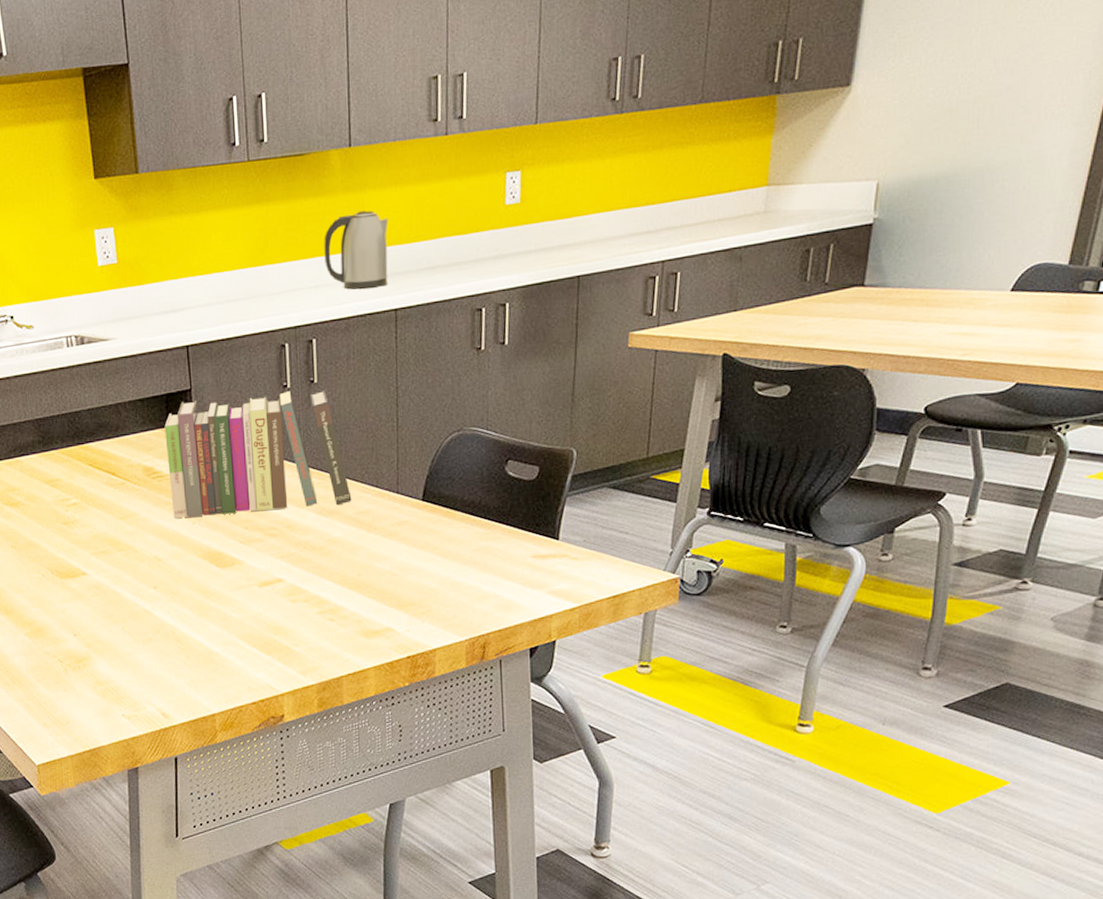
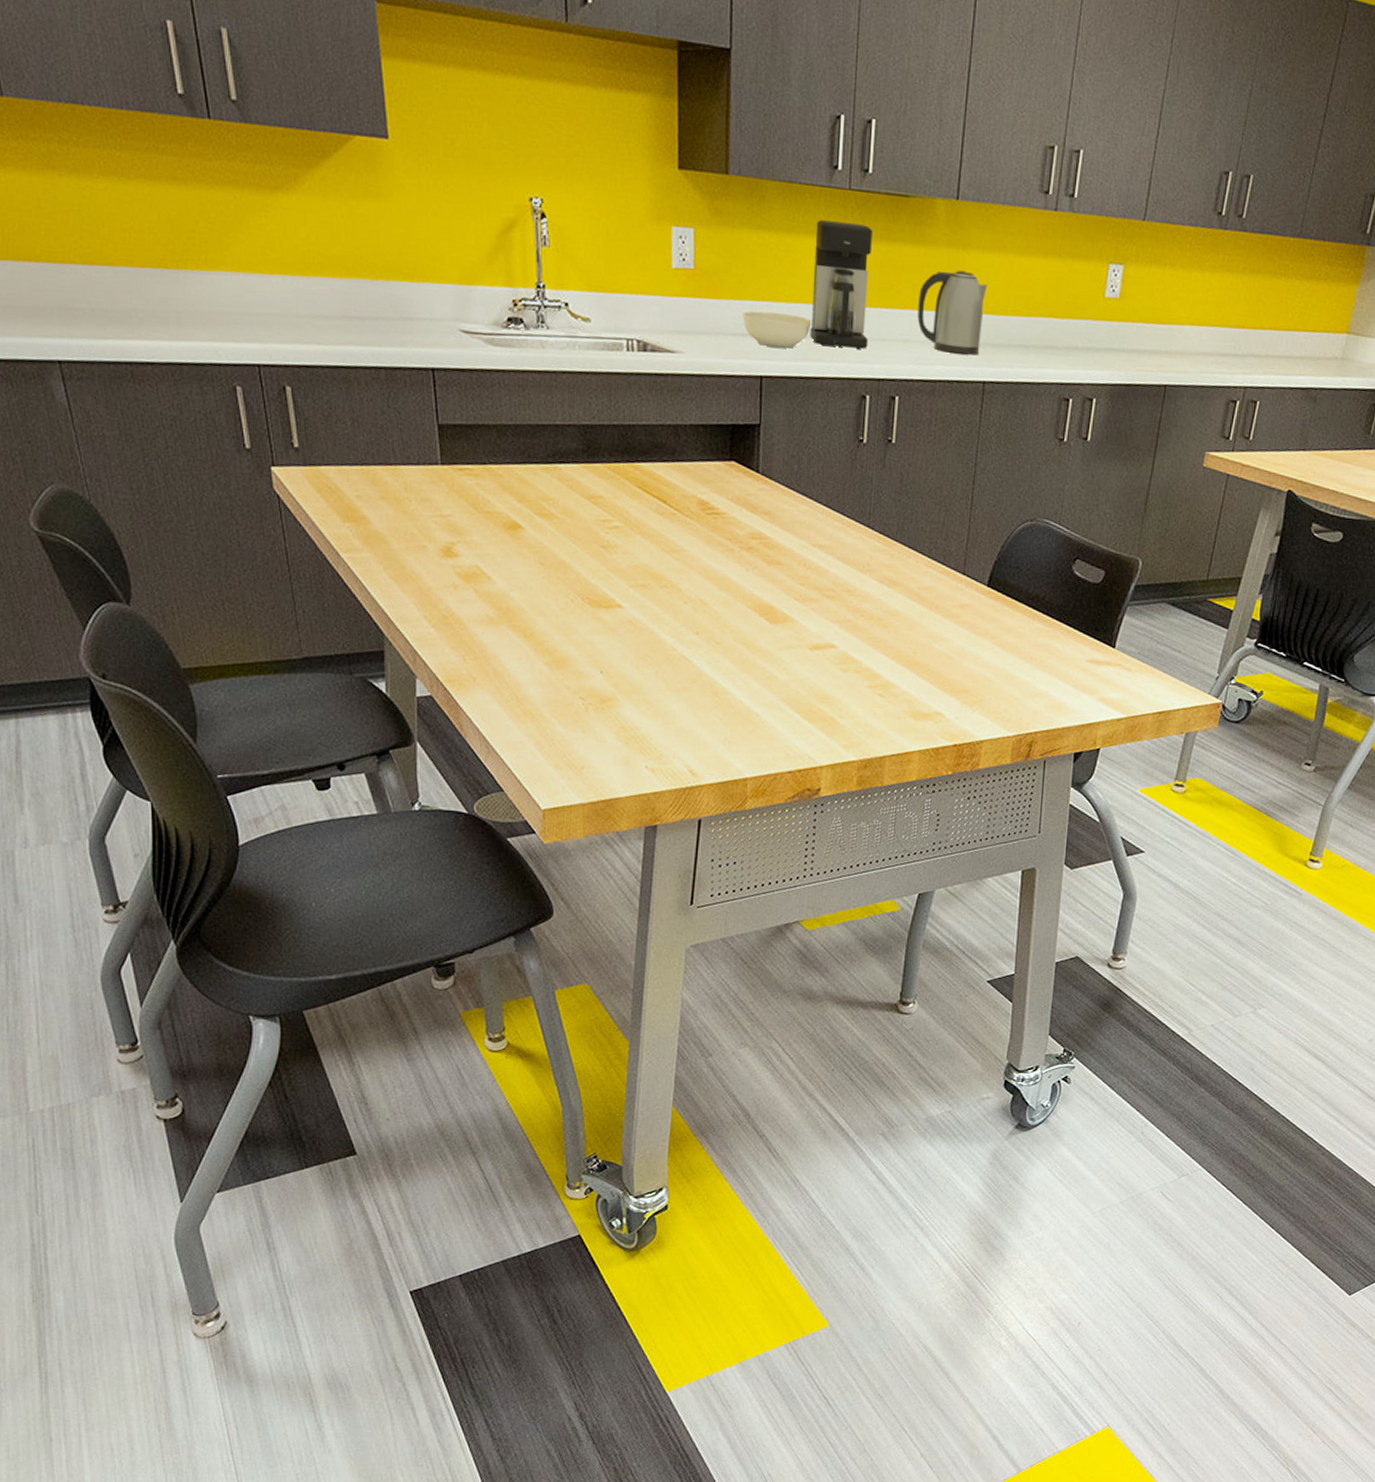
books: present [164,389,352,518] -> none [725,435,917,577]
bowl: none [165,284,228,318] -> present [742,311,812,349]
coffee maker: none [221,190,282,307] -> present [810,220,873,349]

